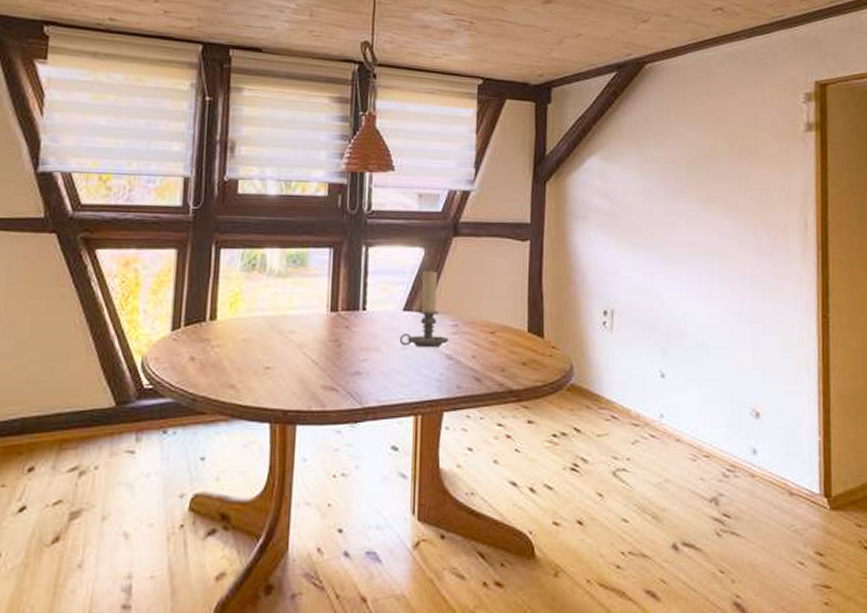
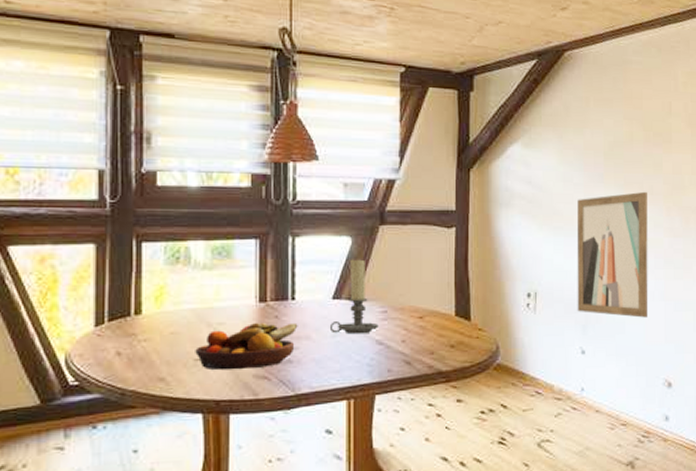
fruit bowl: none [266,331,368,380] -> present [195,322,298,371]
wall art: none [656,207,734,341] -> present [576,191,649,318]

